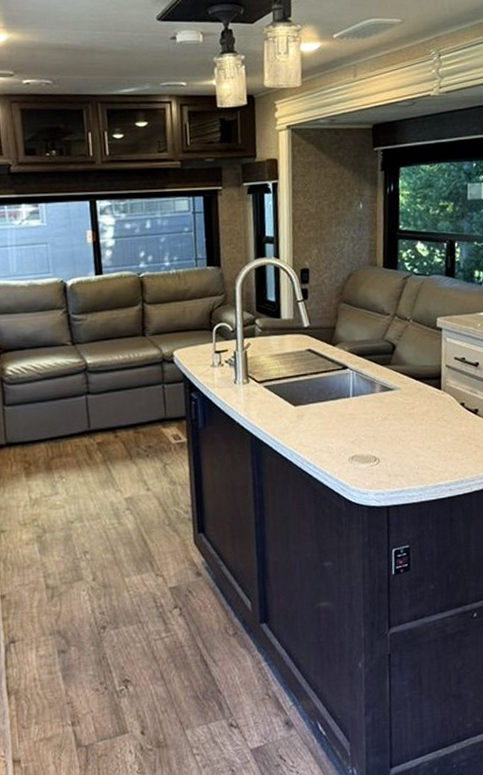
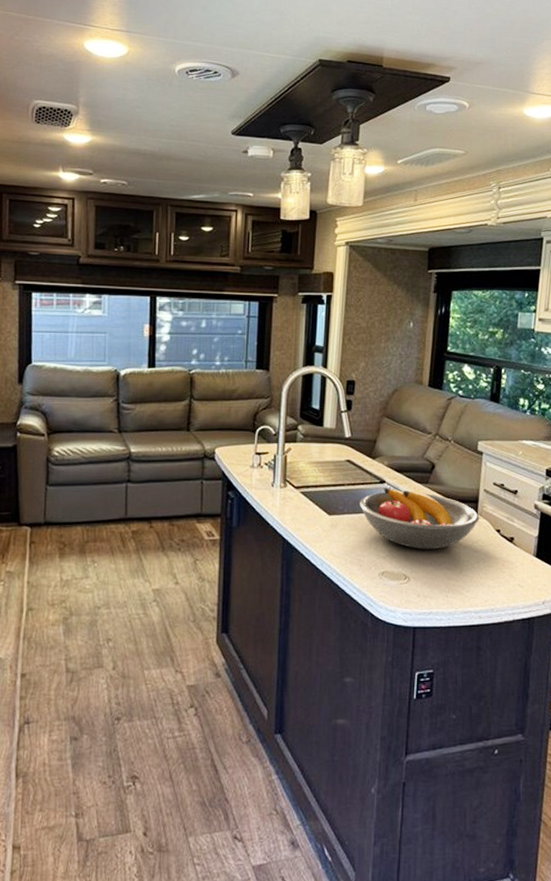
fruit bowl: none [324,373,444,431] -> present [360,488,480,550]

